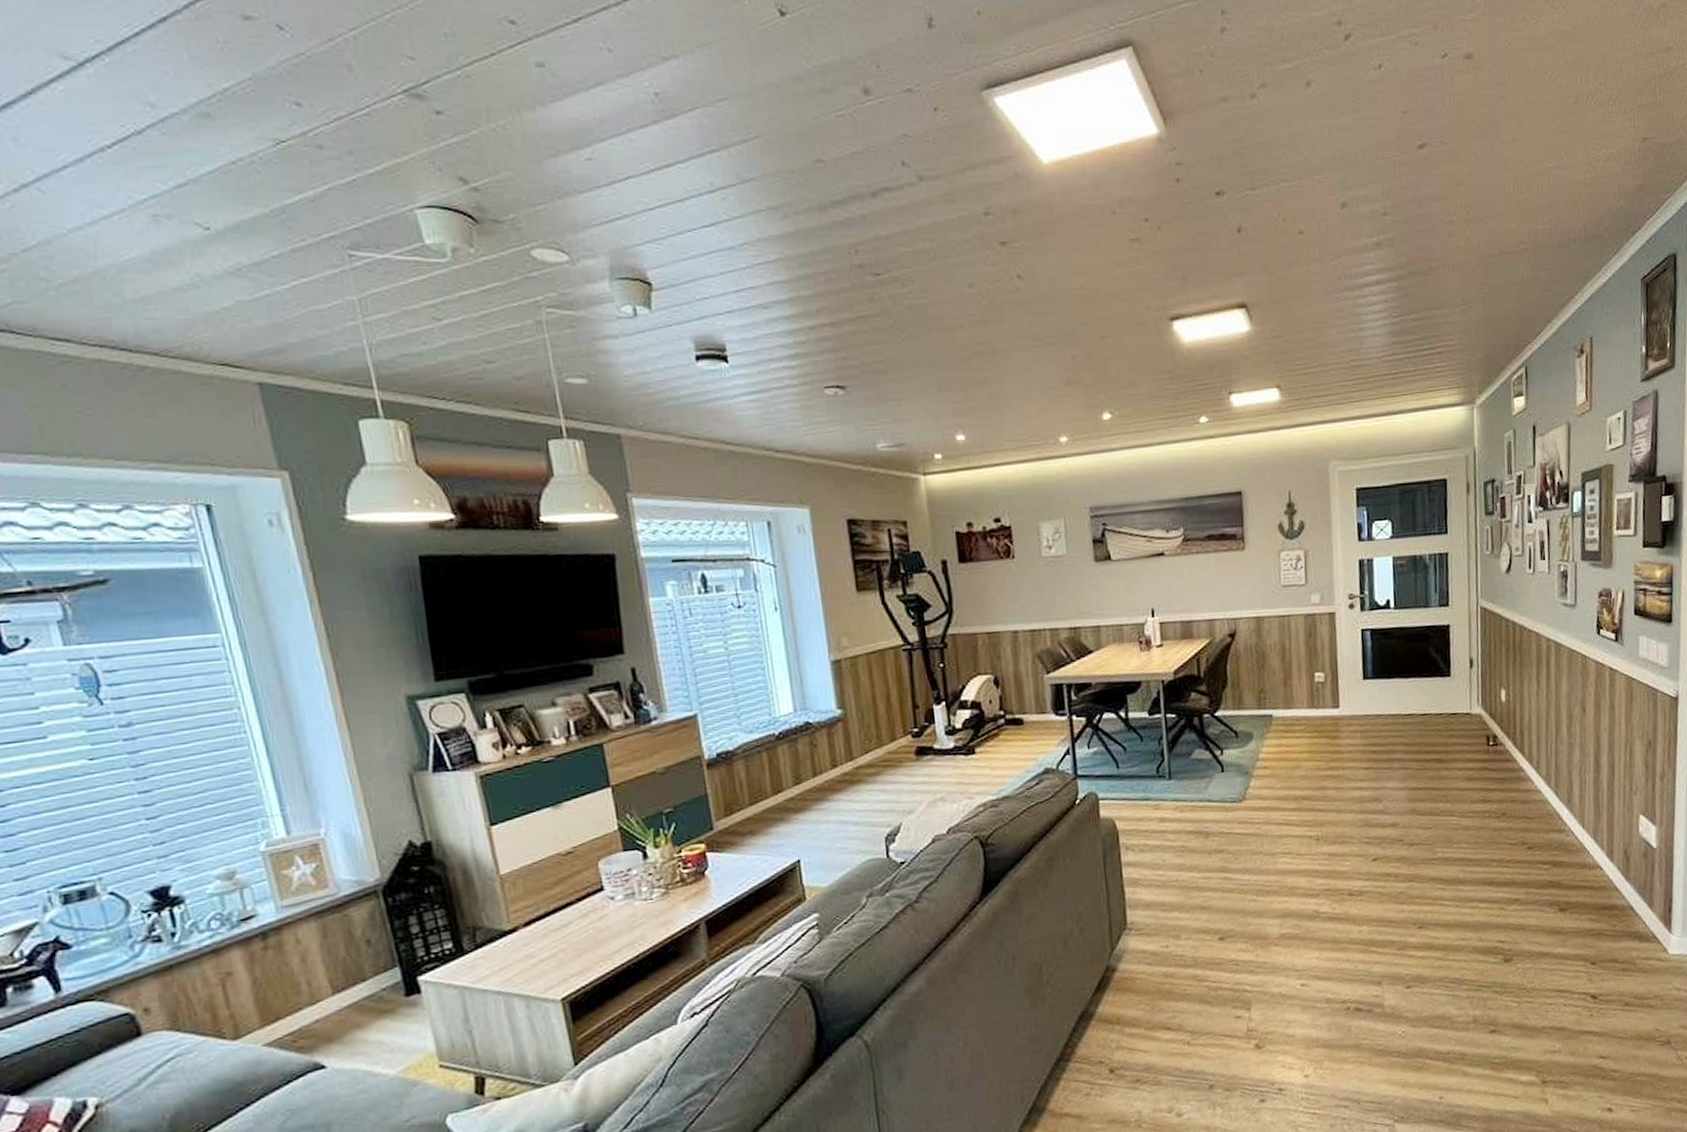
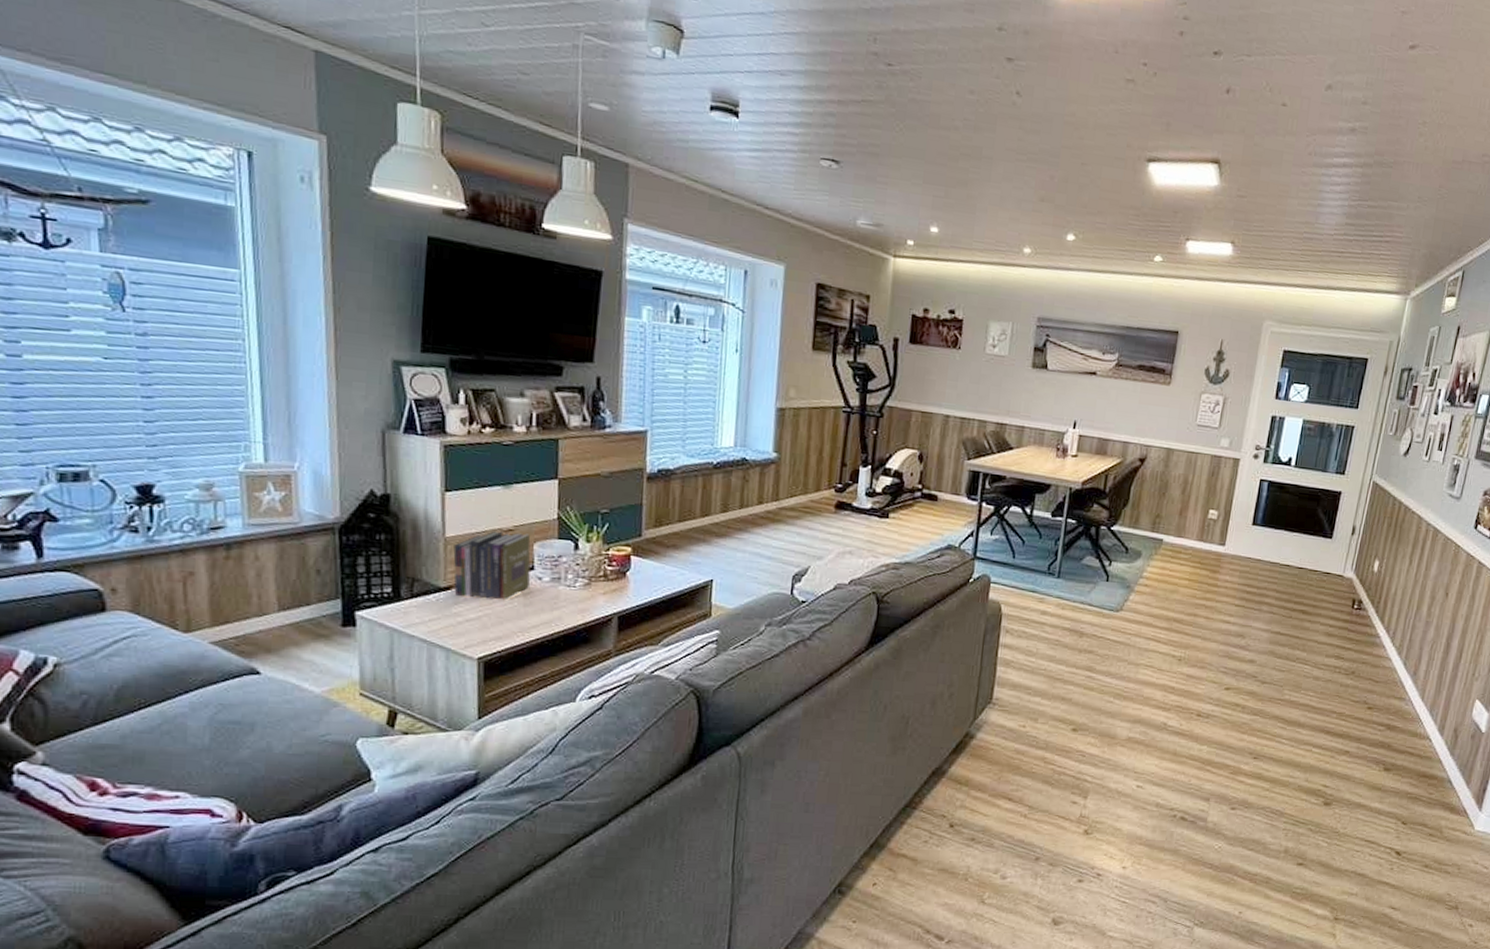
books: none [511,852,604,937] -> present [453,530,531,601]

